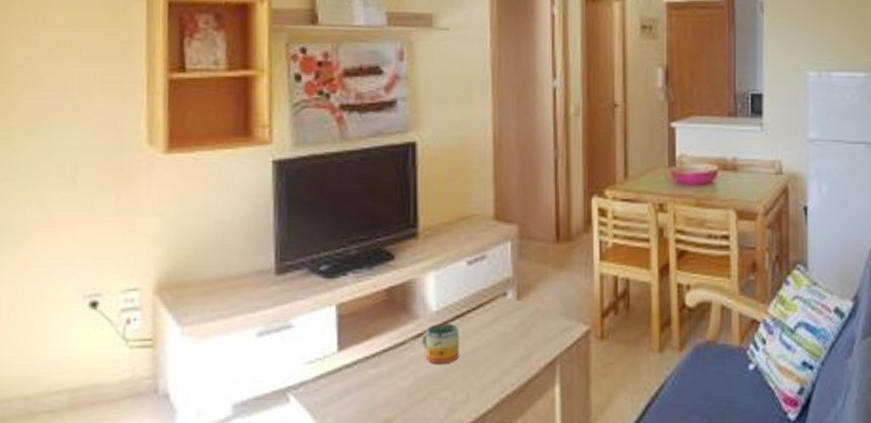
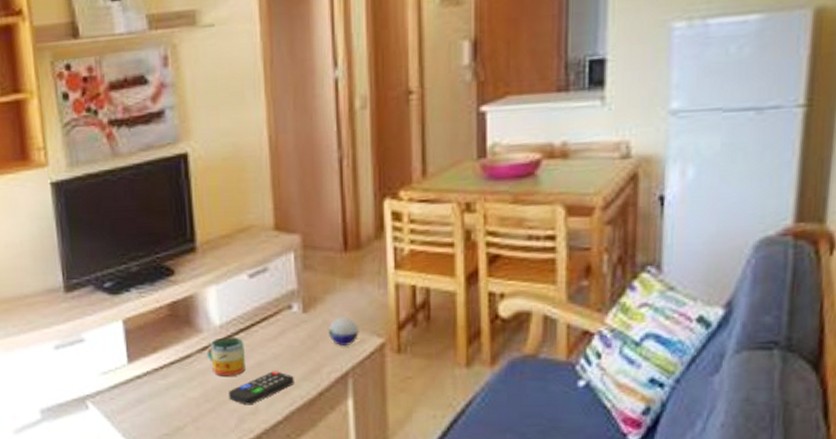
remote control: none [441,358,506,394] -> present [229,371,294,405]
decorative orb: none [540,303,567,332] -> present [329,316,359,346]

